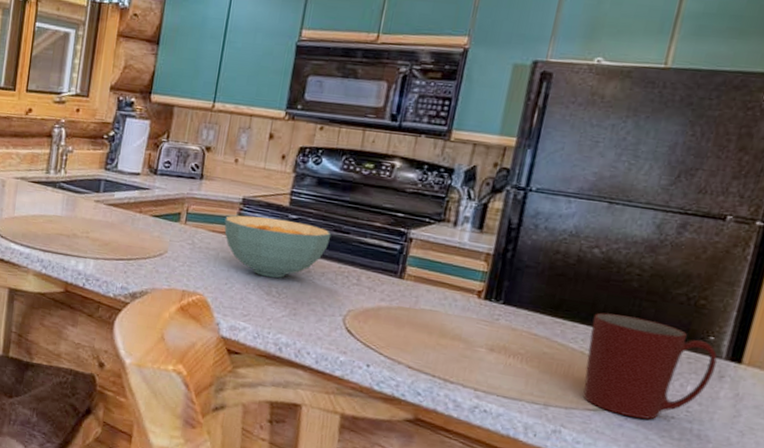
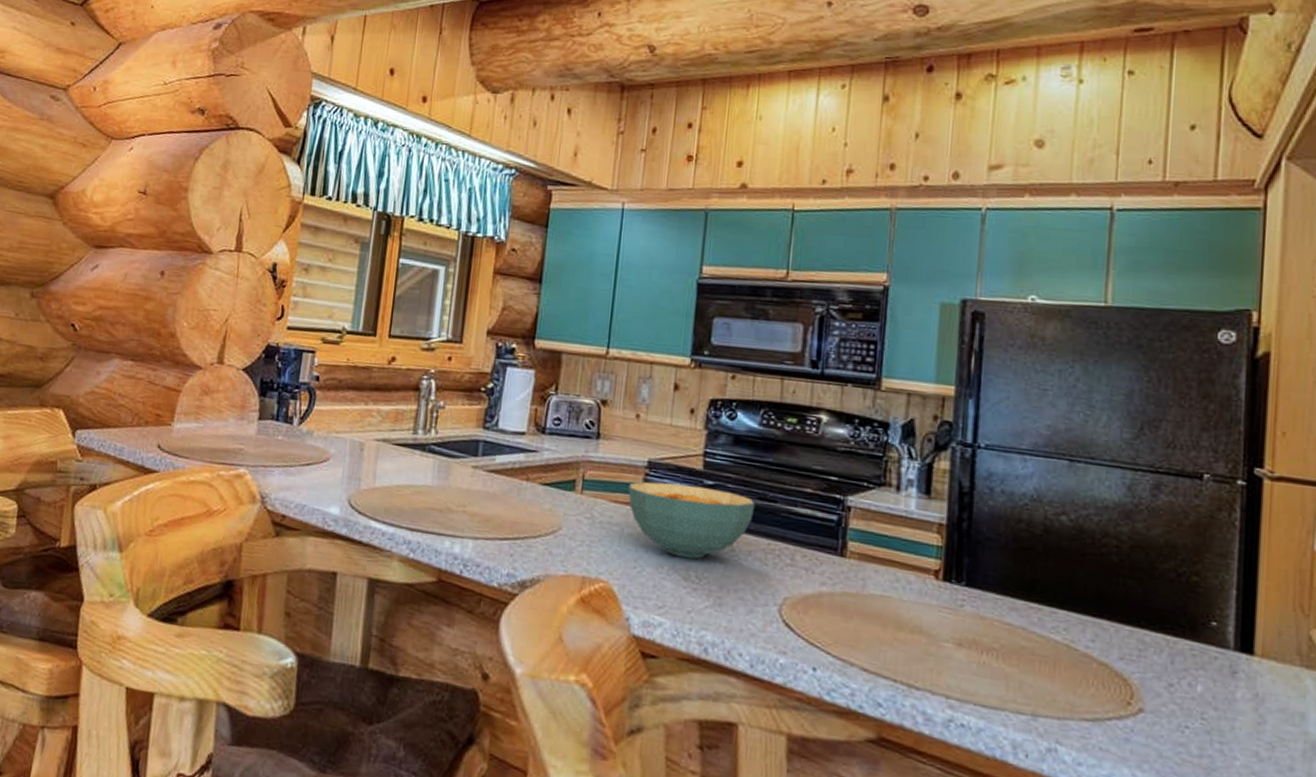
mug: present [583,313,718,420] -> none [1072,594,1225,731]

